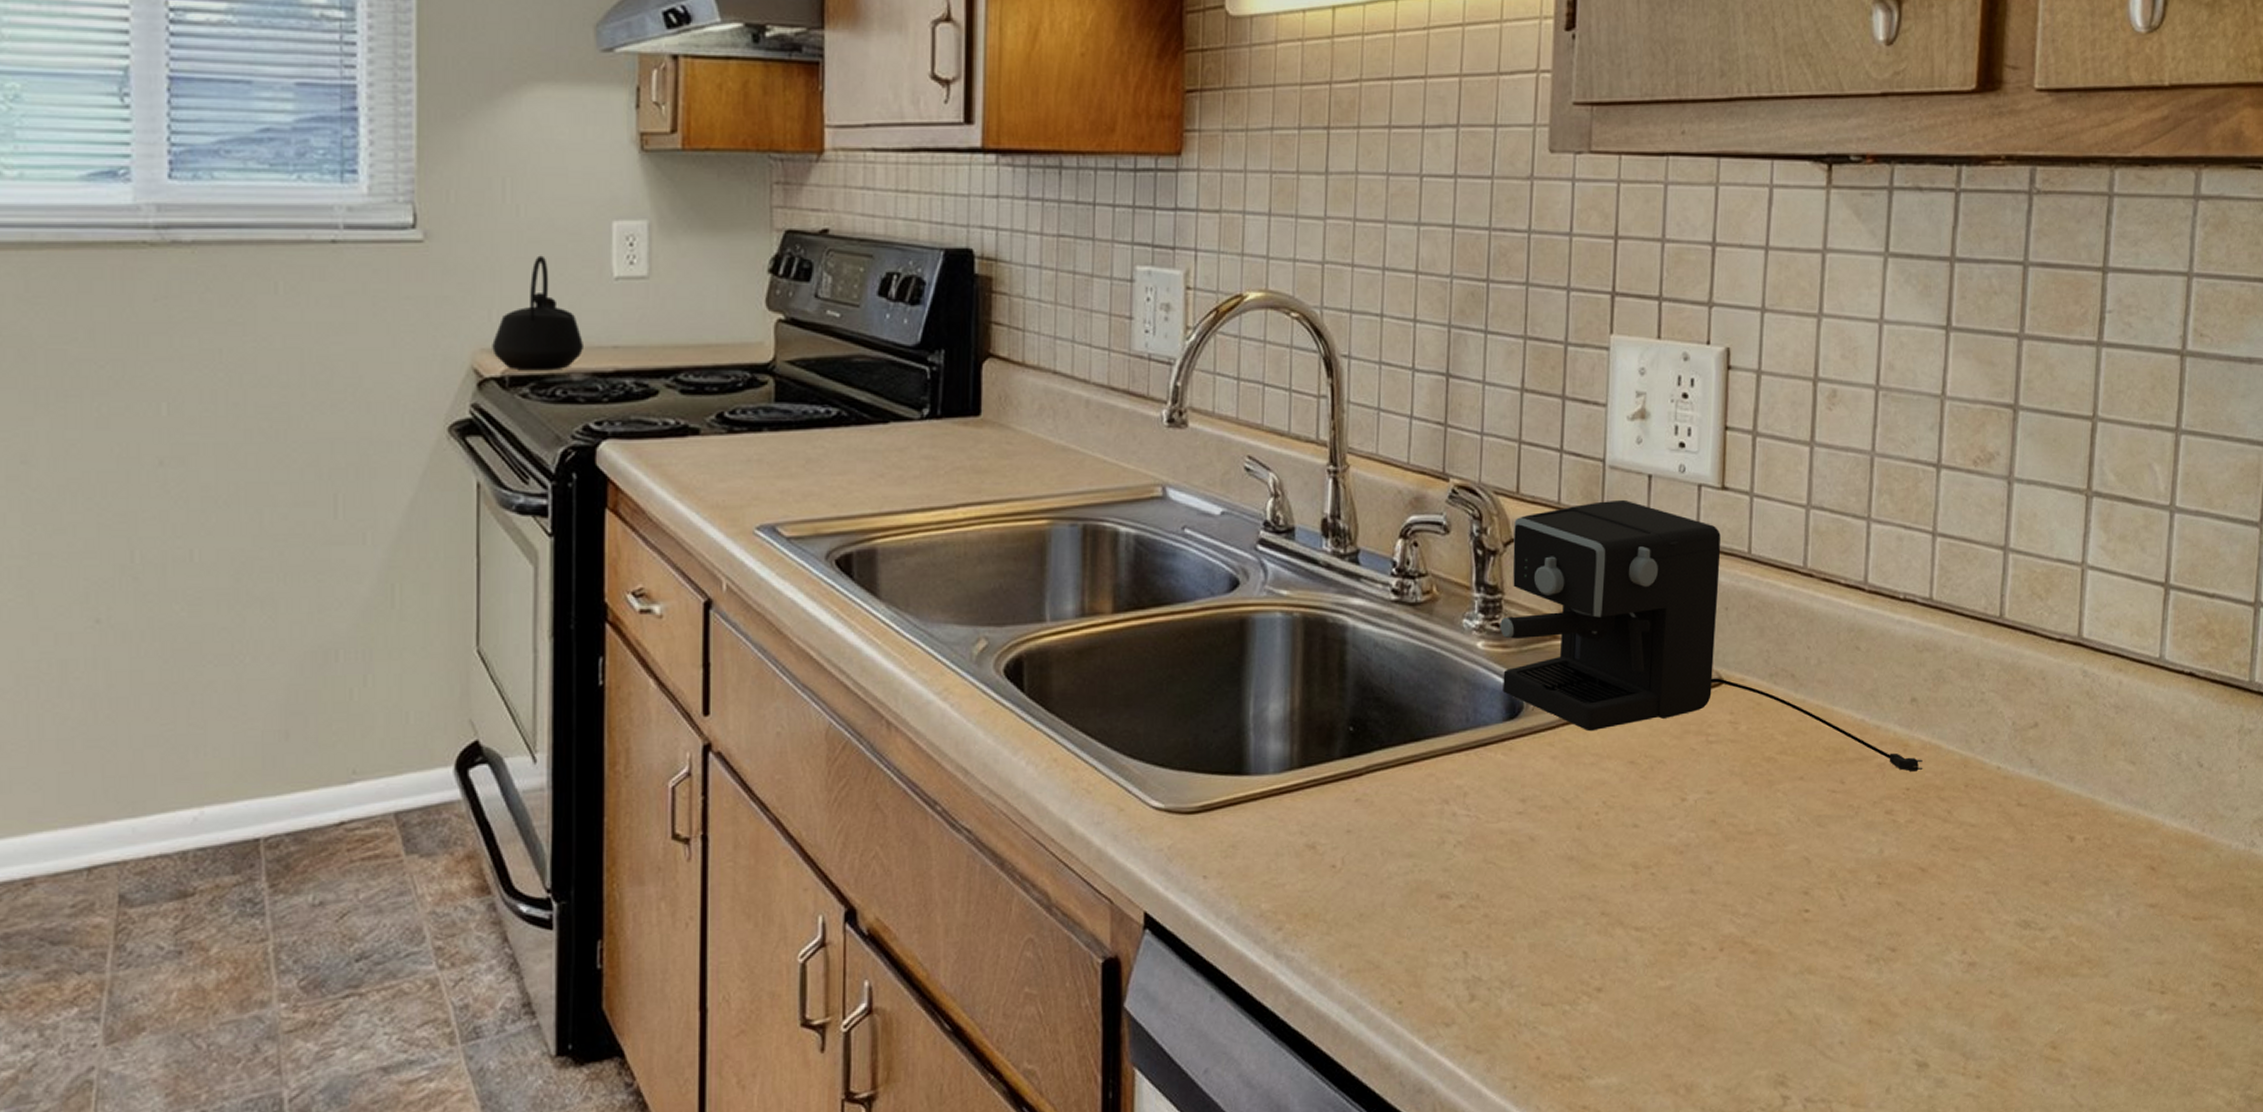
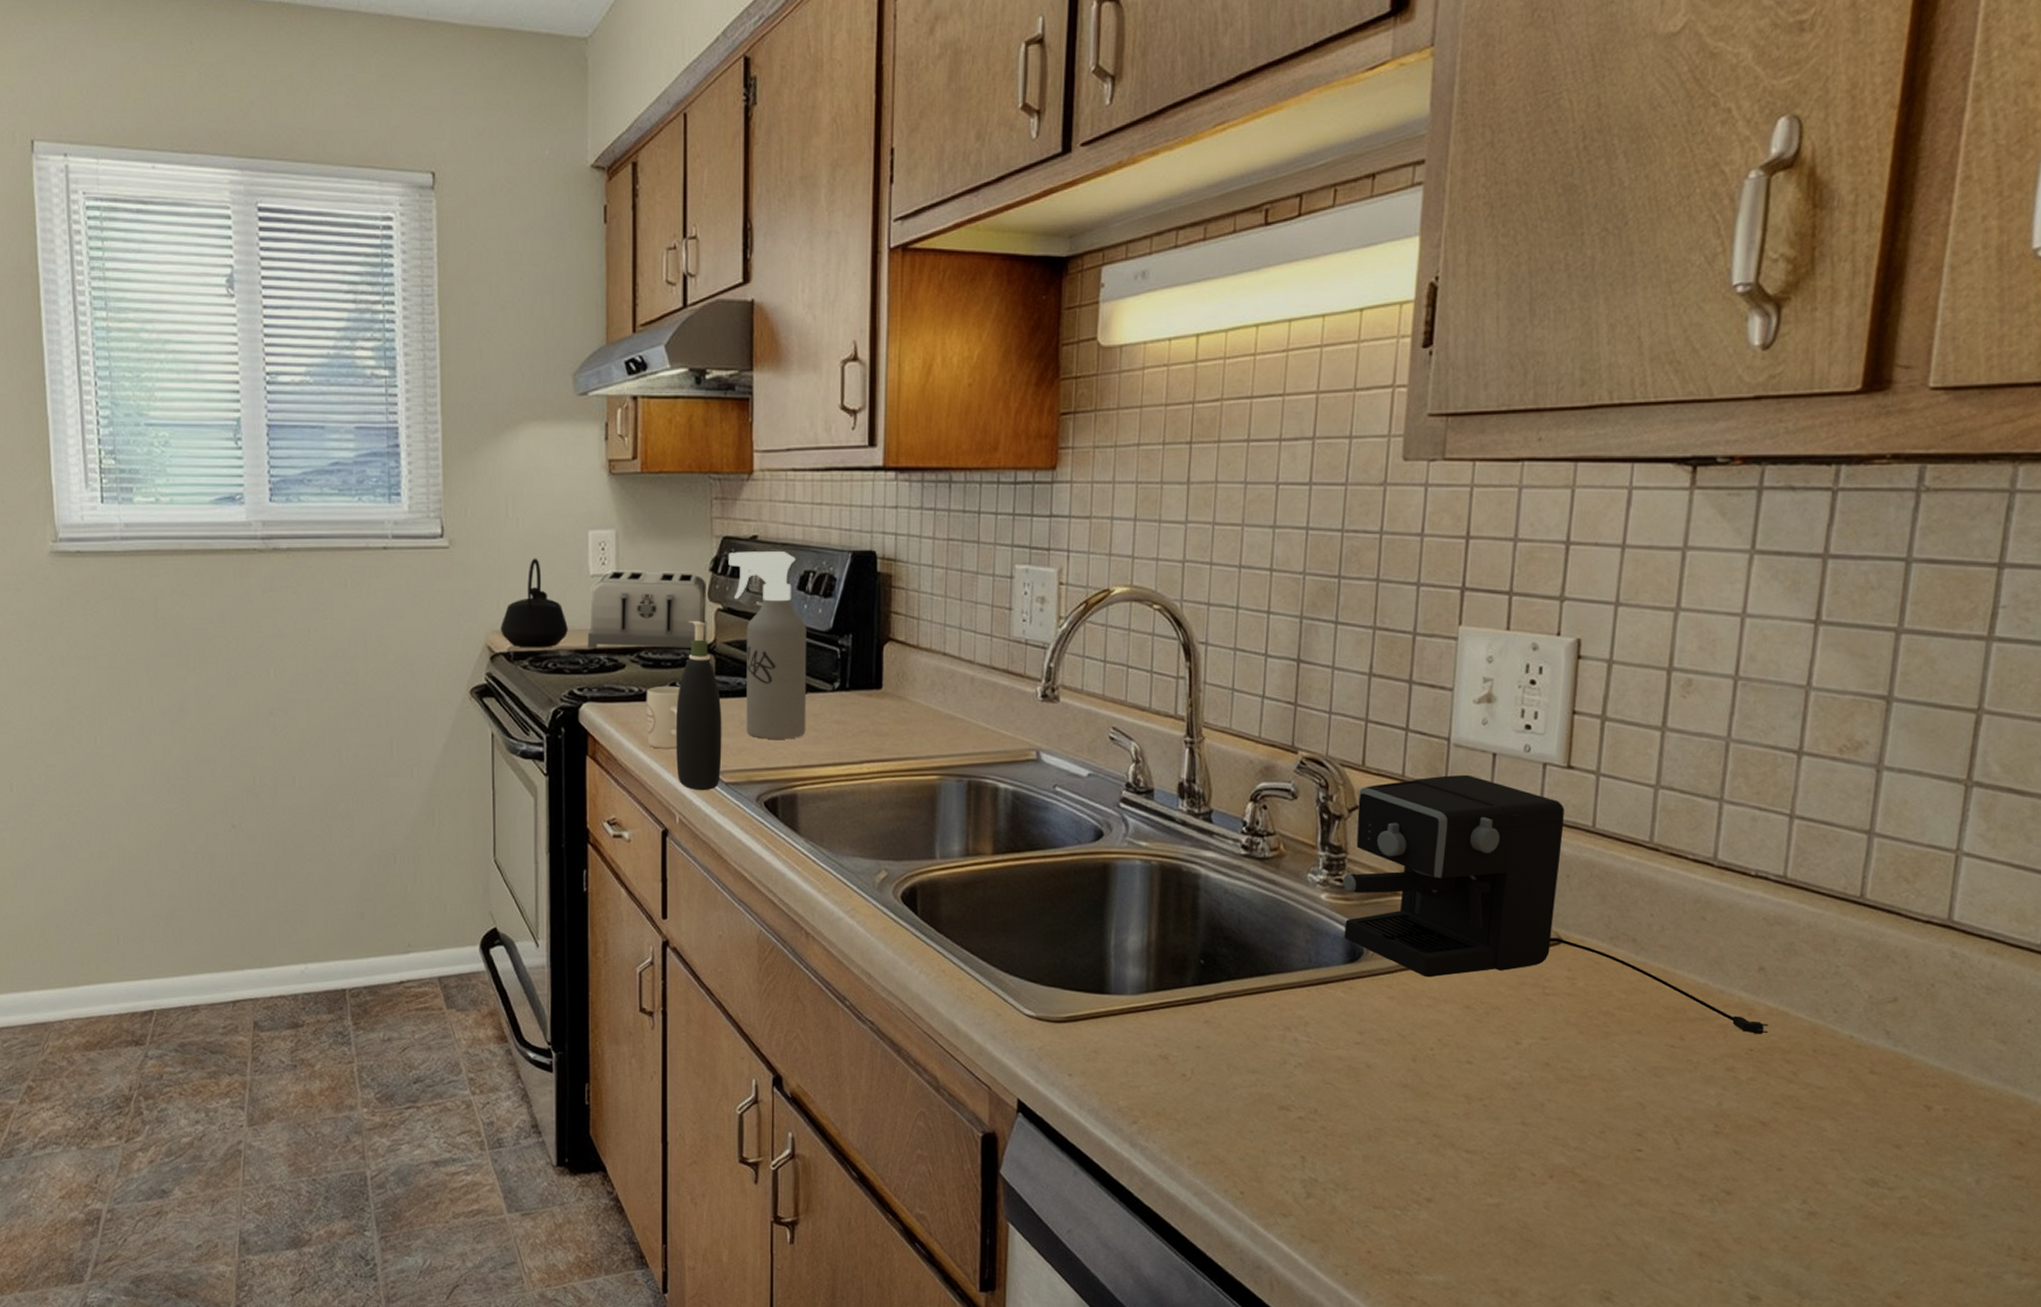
toaster: none [608,271,765,371] -> present [587,570,707,649]
mug: none [683,416,730,497] -> present [645,686,680,749]
soap dispenser: none [722,334,783,549] -> present [675,620,722,791]
spray bottle: none [792,248,889,481] -> present [728,551,807,739]

